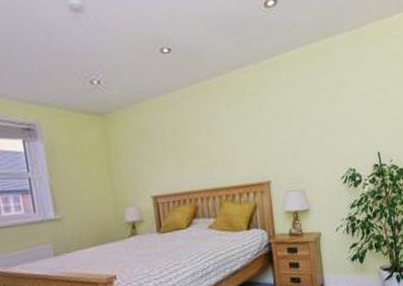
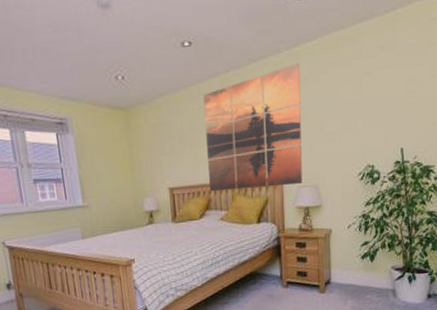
wall art: none [185,71,289,199] -> present [203,63,303,192]

